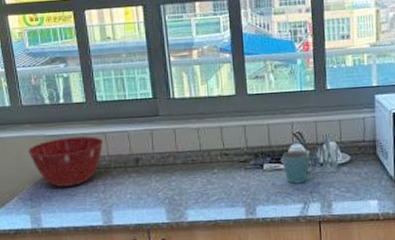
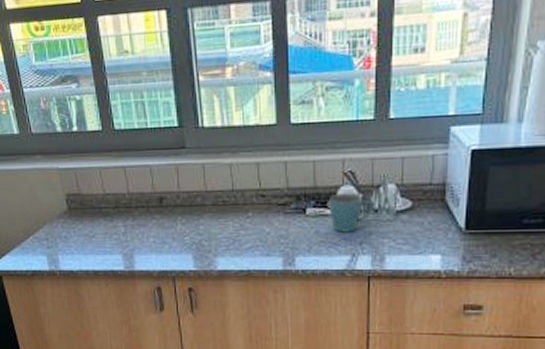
mixing bowl: present [27,136,104,187] -> none [40,170,123,227]

